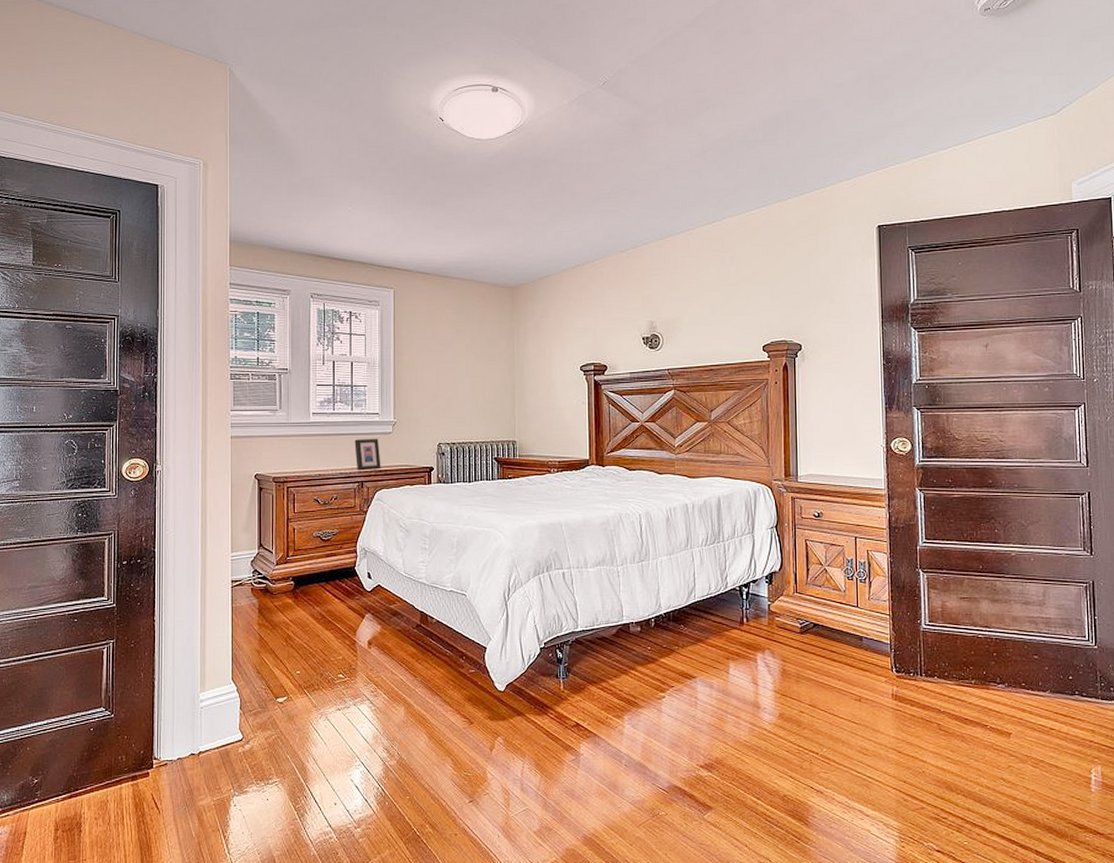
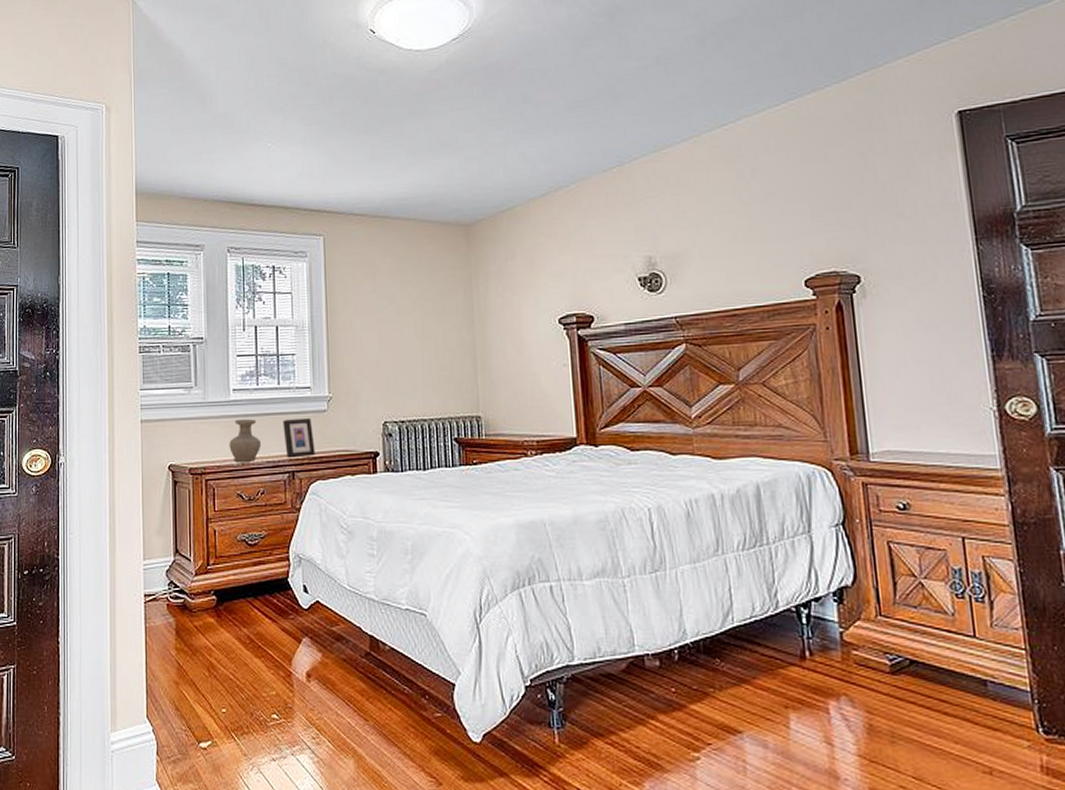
vase: none [308,438,336,473] -> present [229,419,262,462]

